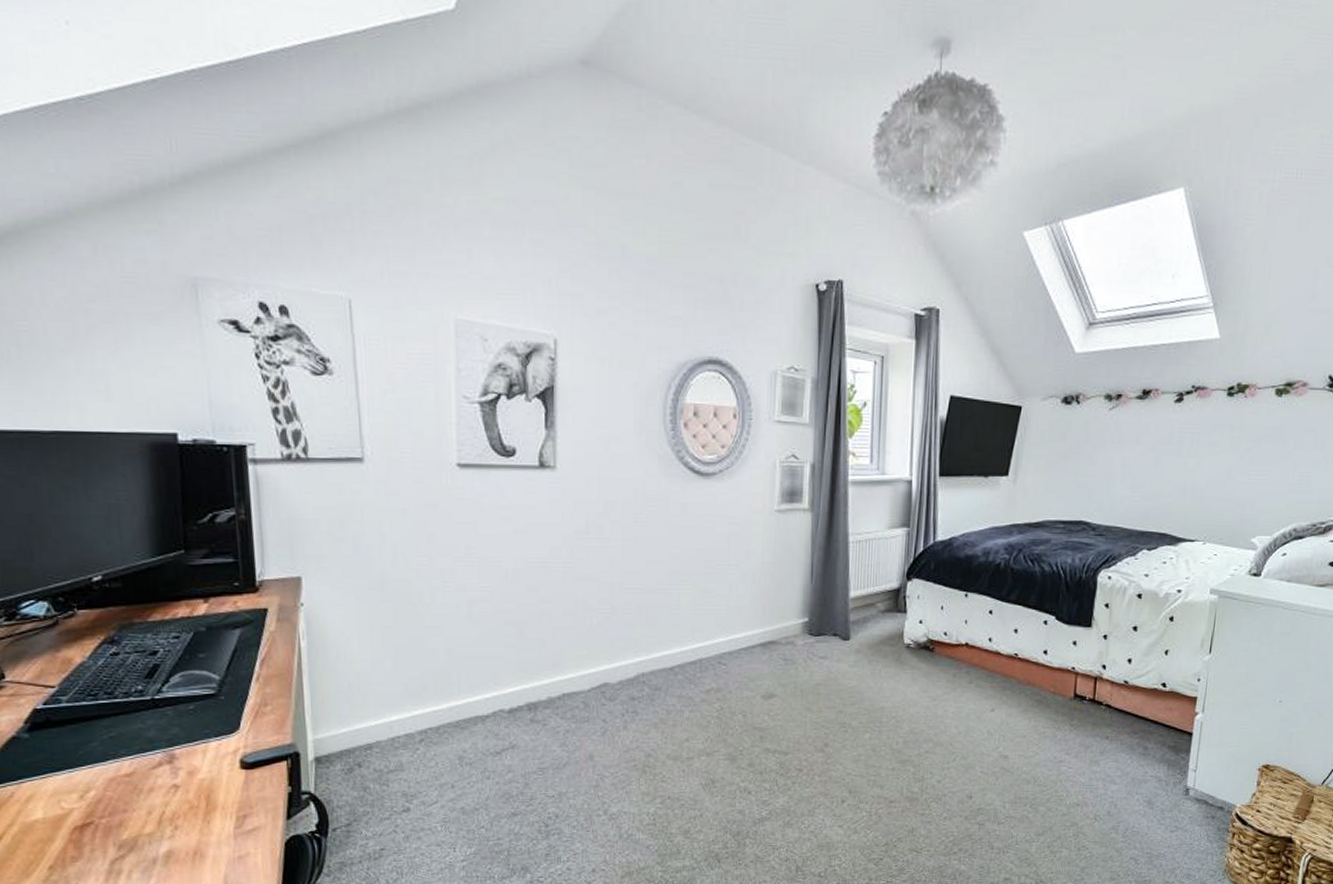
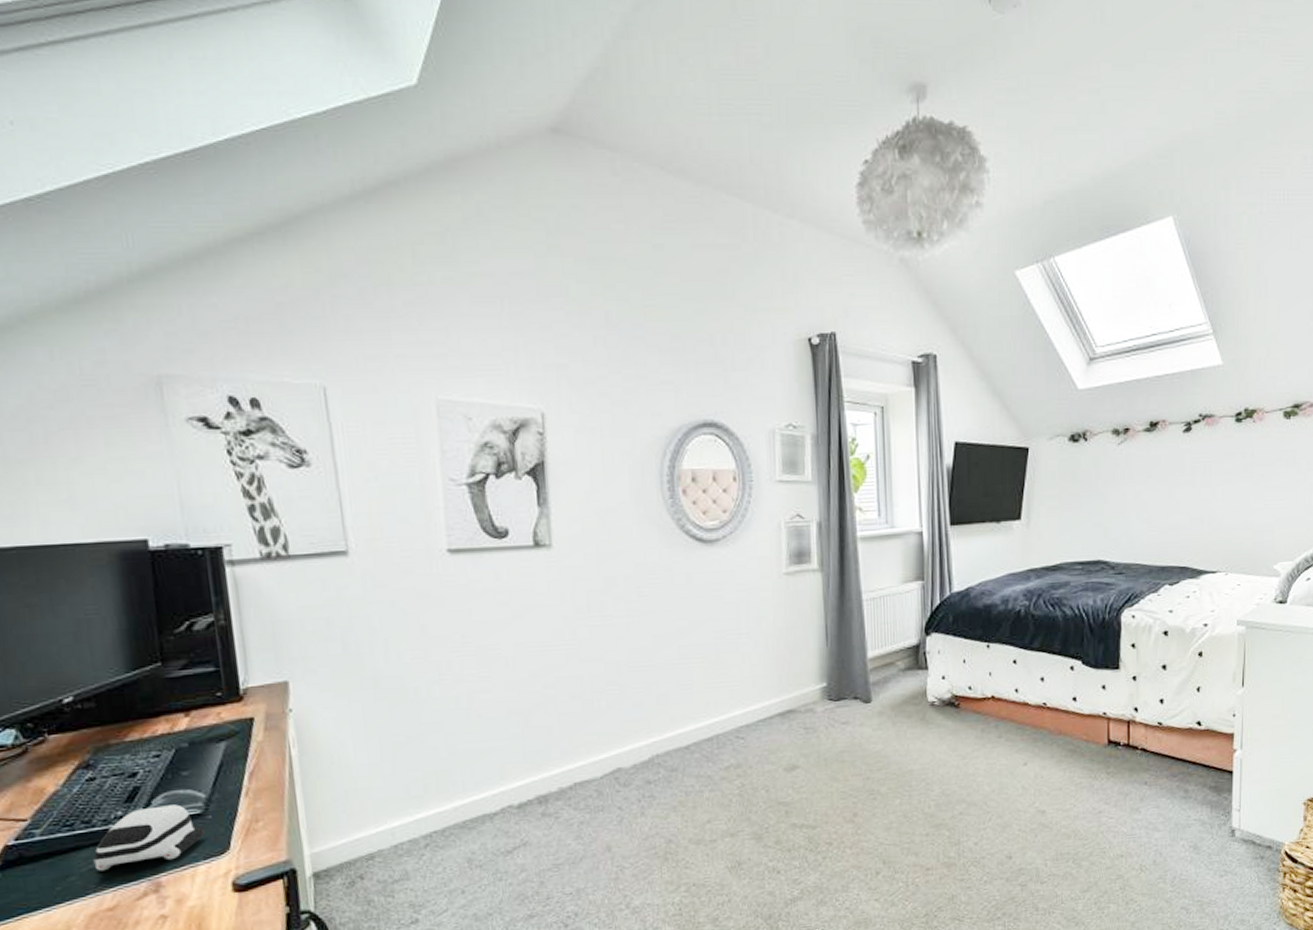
computer mouse: none [114,684,218,740] -> present [93,804,205,871]

